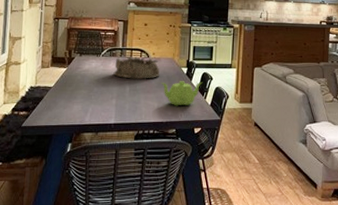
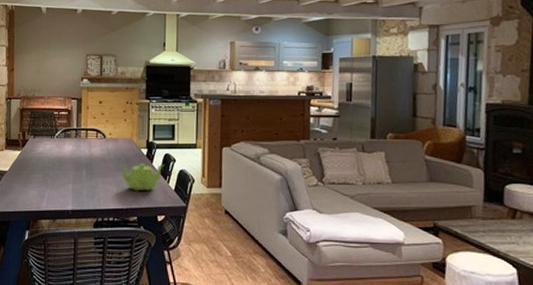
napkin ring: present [113,56,160,79] -> none [69,137,118,162]

